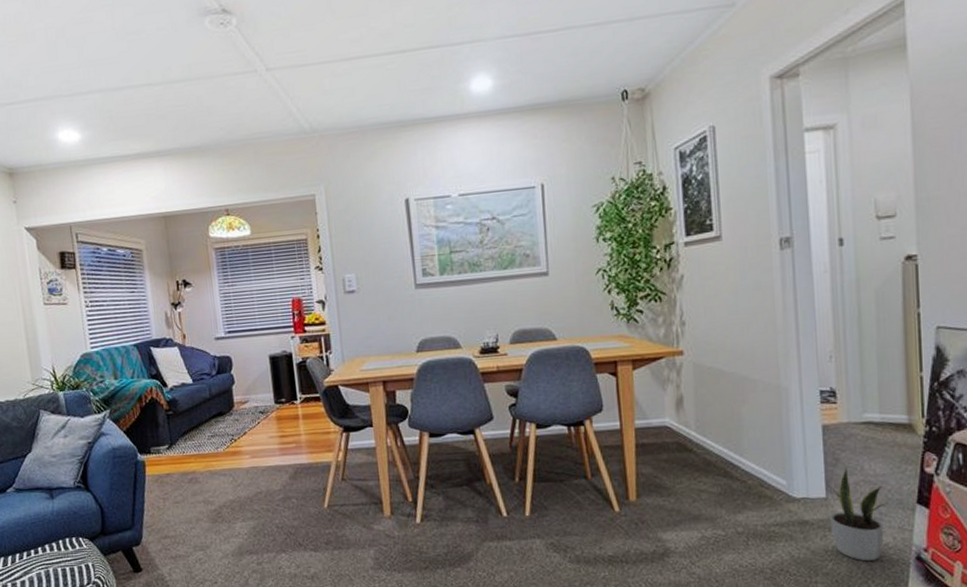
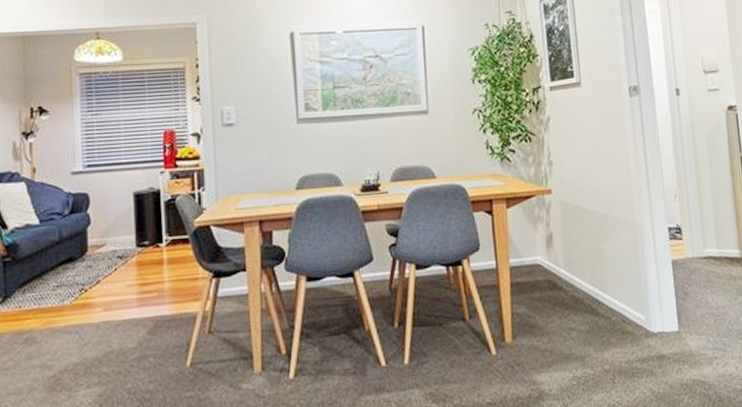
potted plant: present [826,467,889,562] -> none [678,301,730,393]

